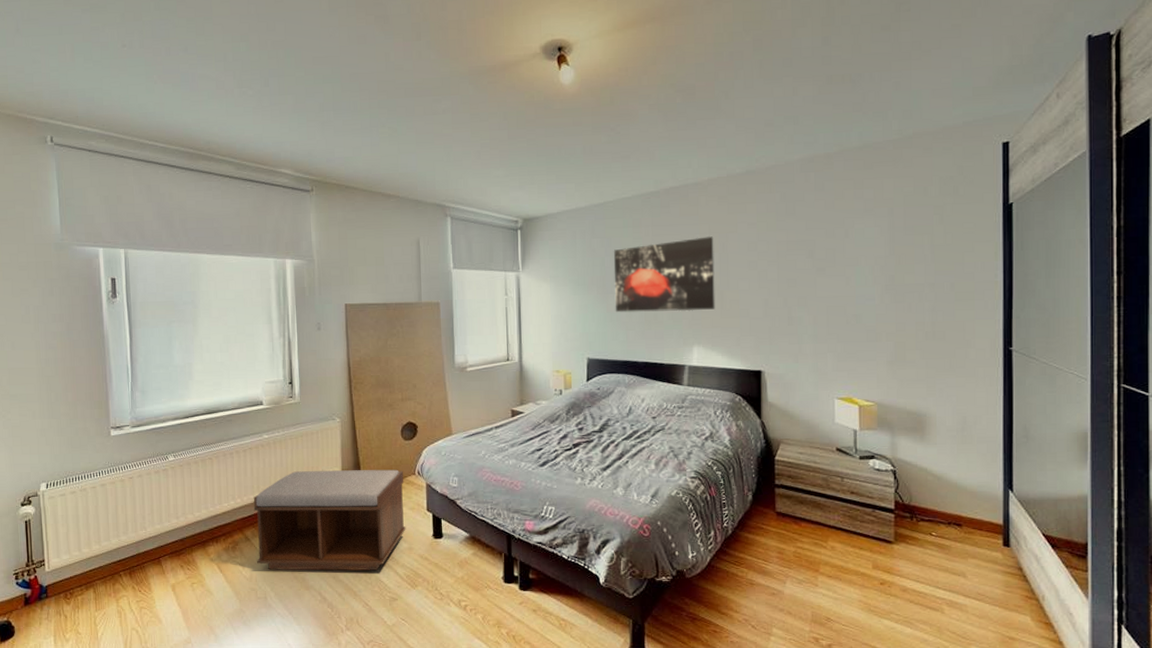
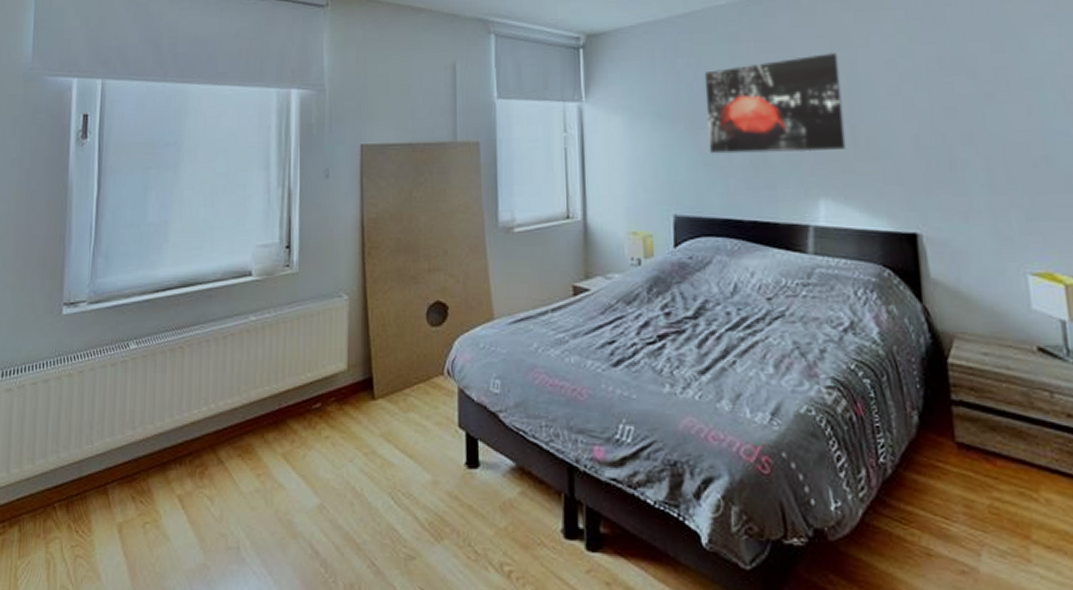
bench: present [253,469,406,571] -> none [229,367,430,513]

